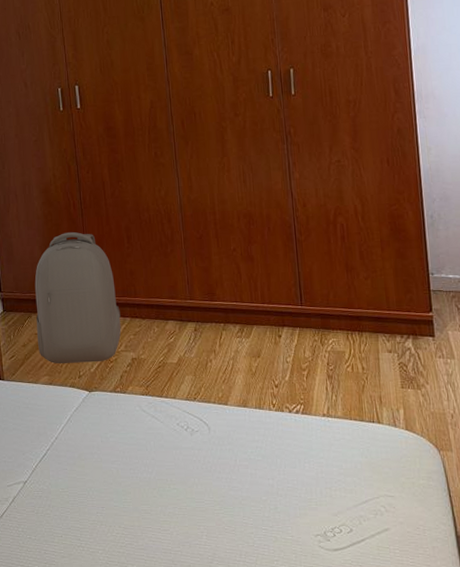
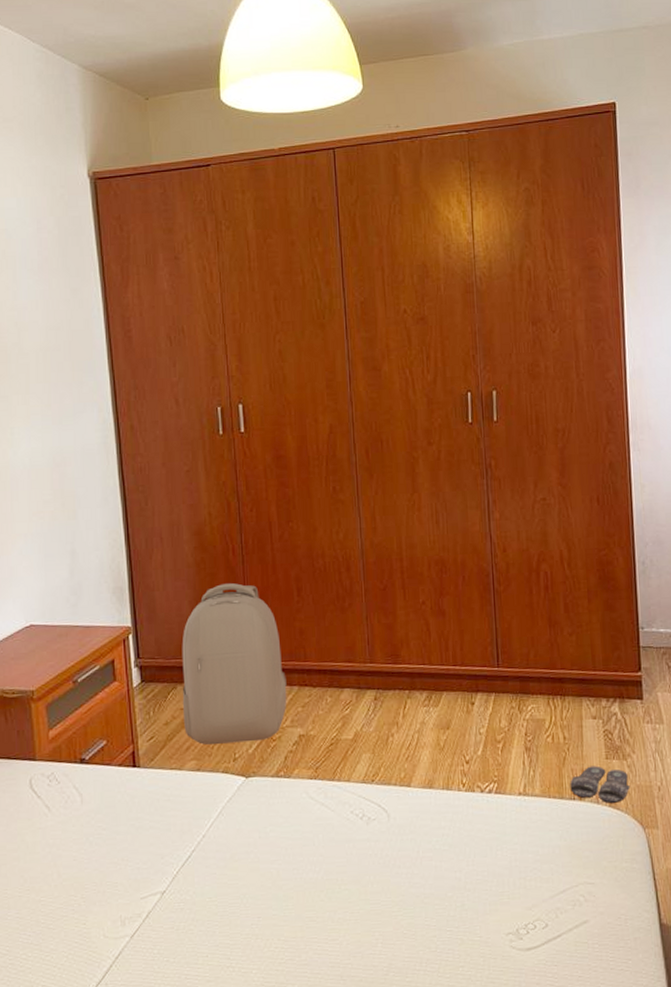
slippers: none [369,393,426,427] -> present [570,765,631,803]

